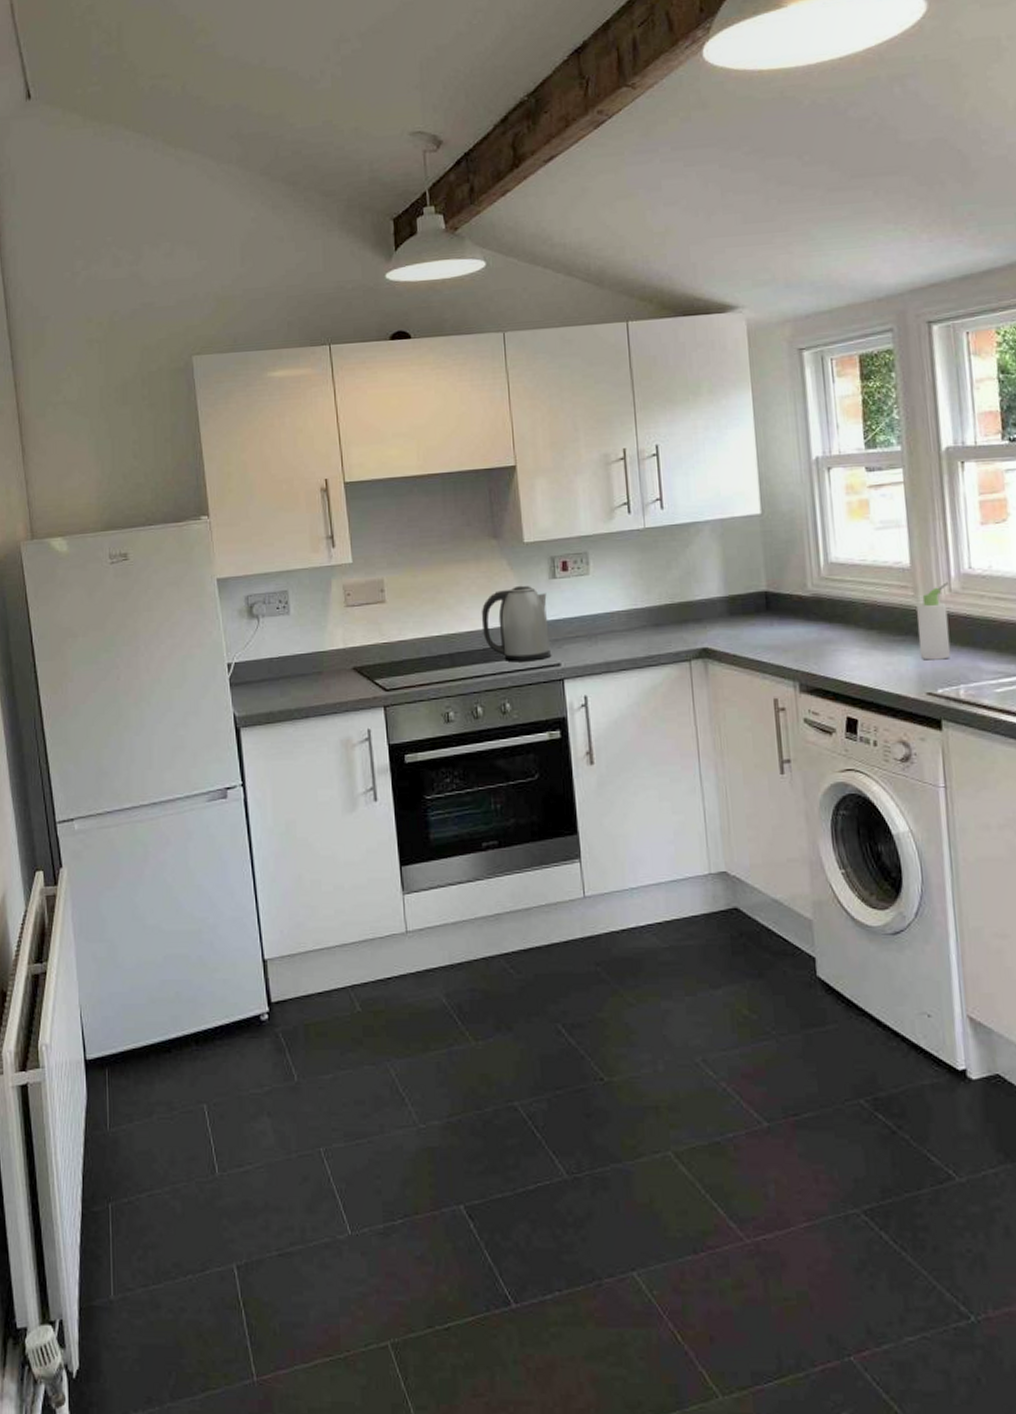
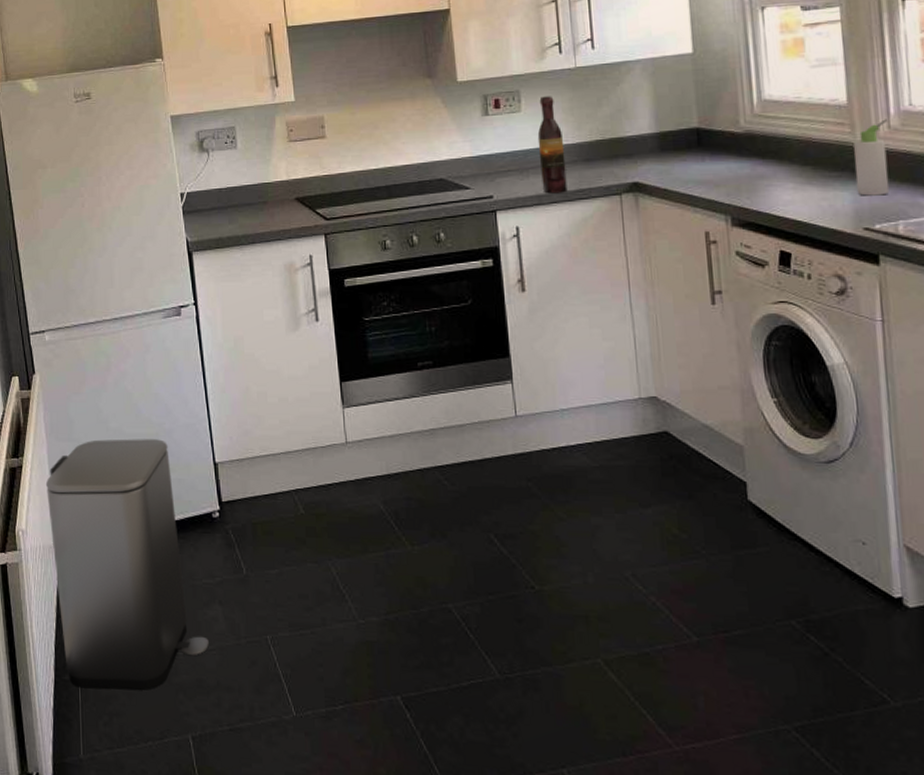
pedal bin: none [73,936,256,1220] -> present [45,439,209,690]
kettle: present [481,585,552,663] -> none [416,122,484,195]
wine bottle: none [606,558,637,661] -> present [537,96,568,194]

